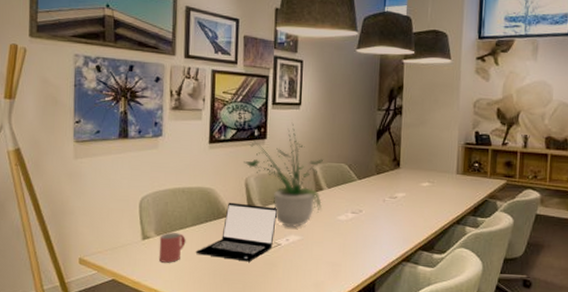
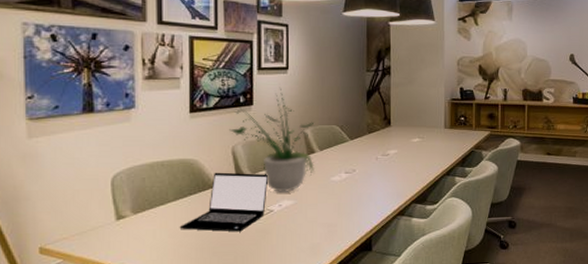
mug: present [159,232,186,263] -> none [137,209,168,242]

